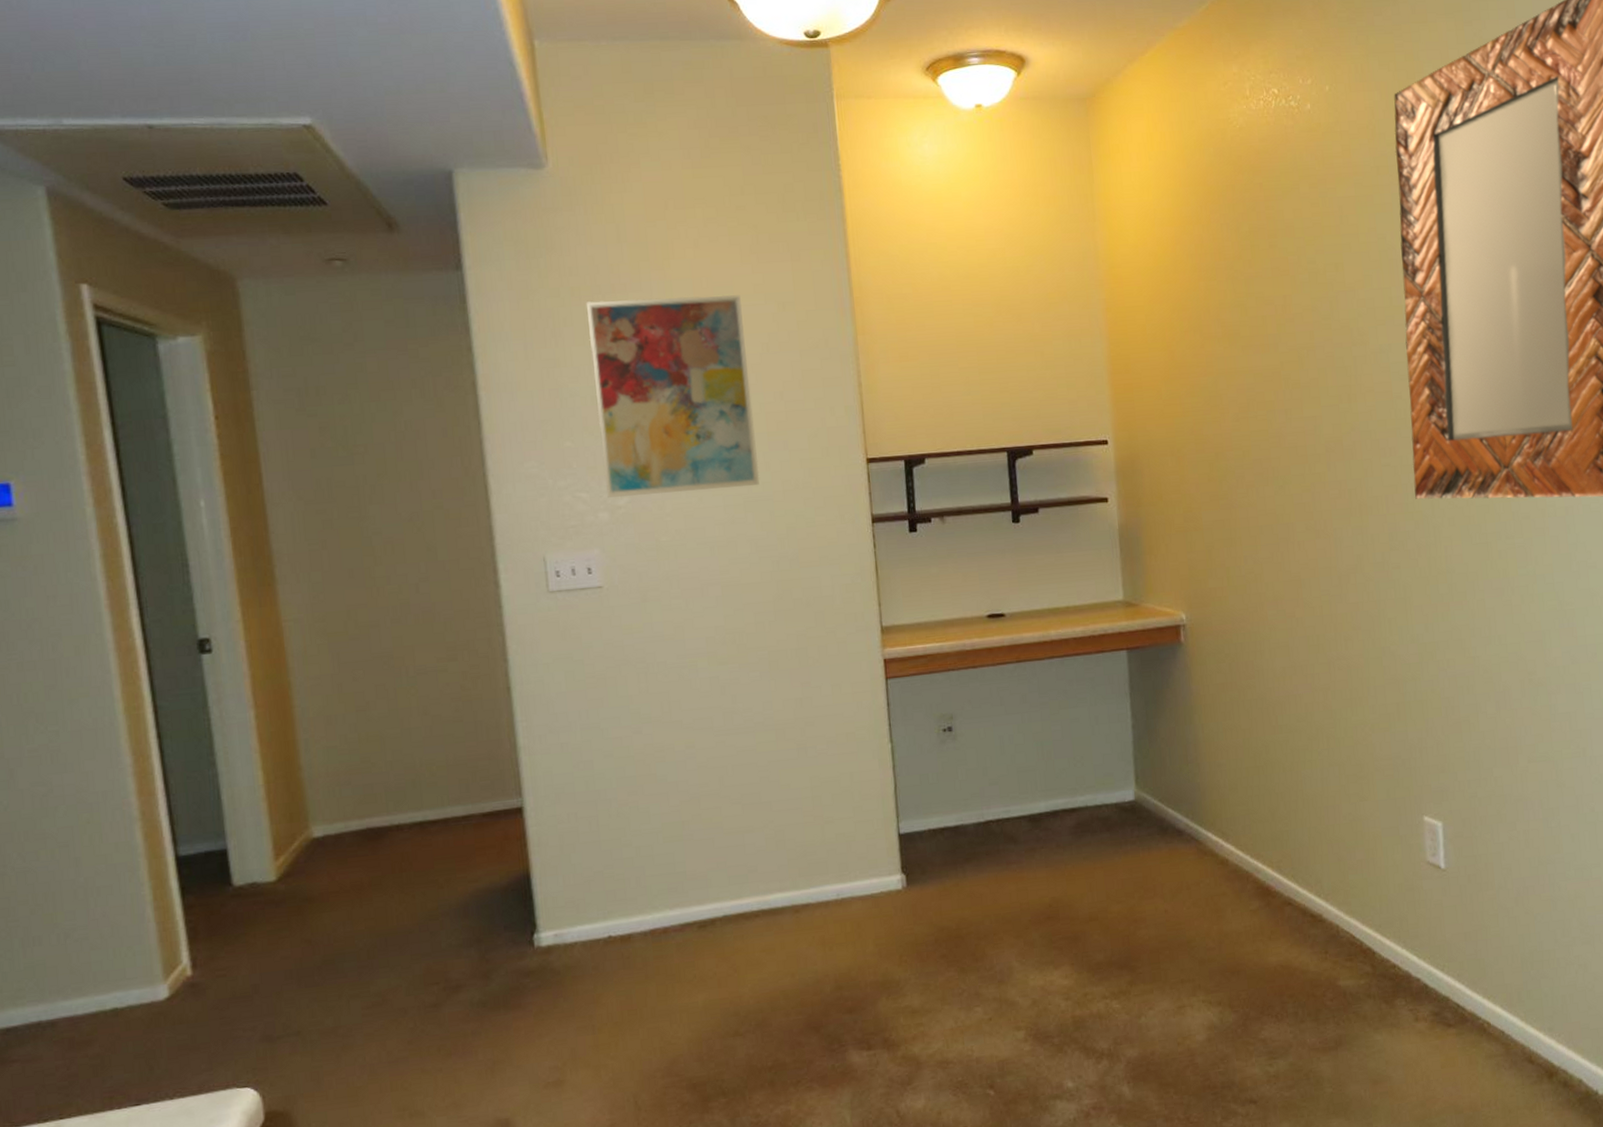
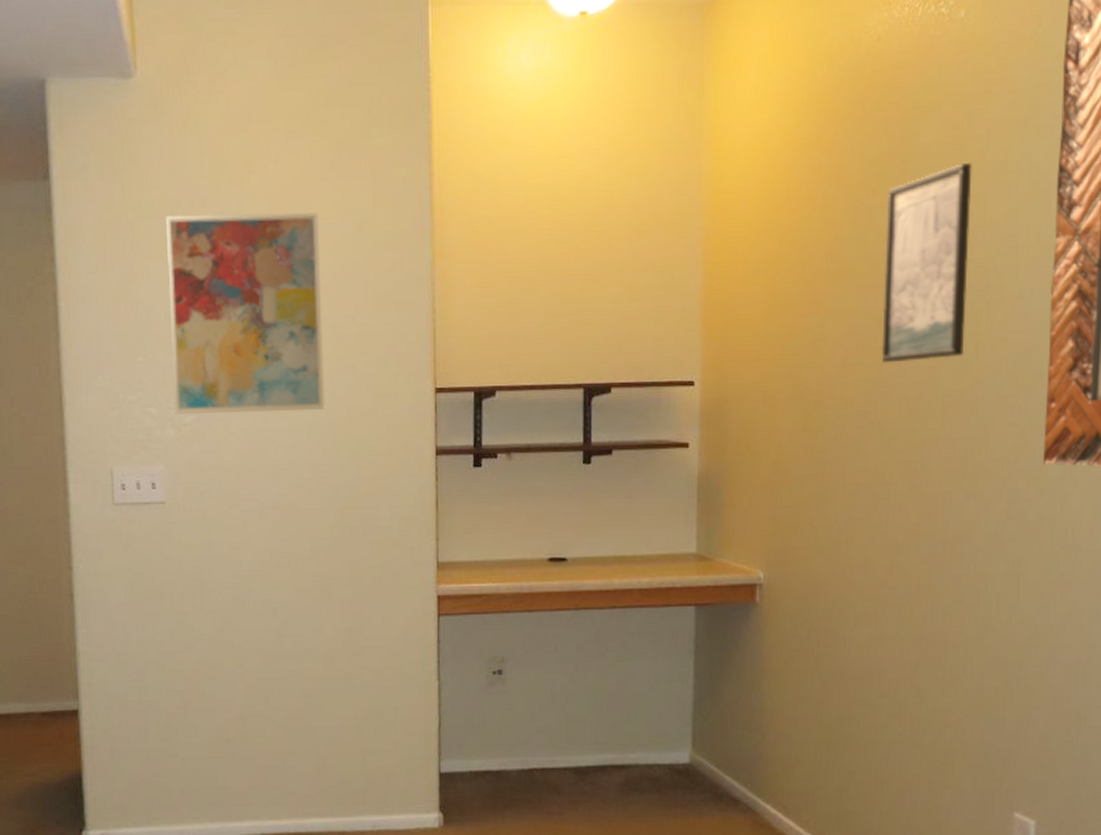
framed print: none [1261,235,1339,416] -> present [881,162,972,363]

